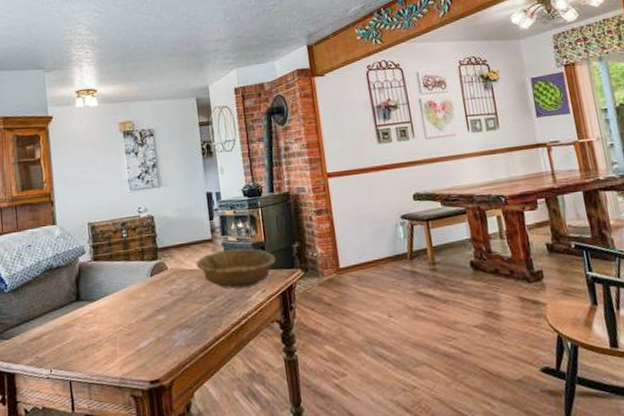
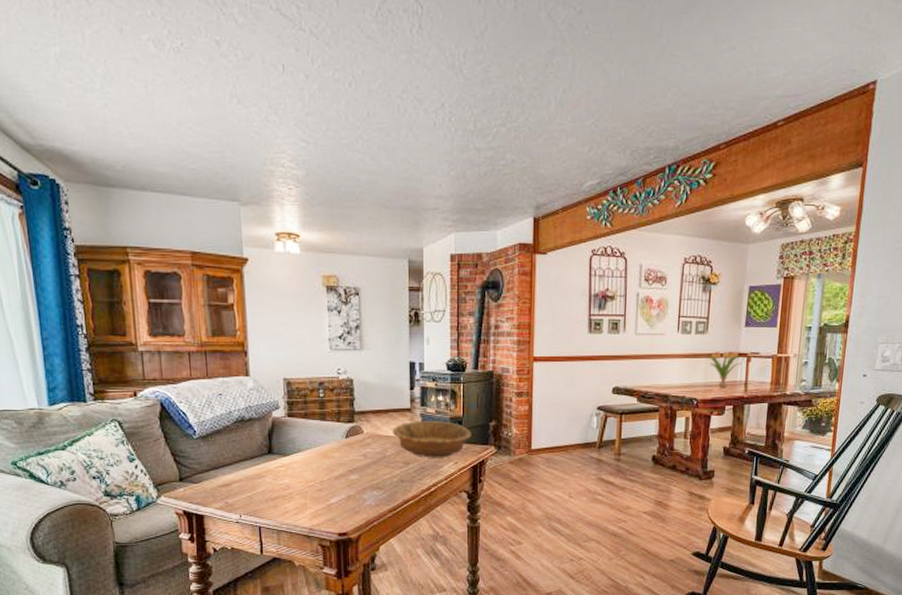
flower arrangement: none [505,142,543,182] -> present [708,351,742,388]

